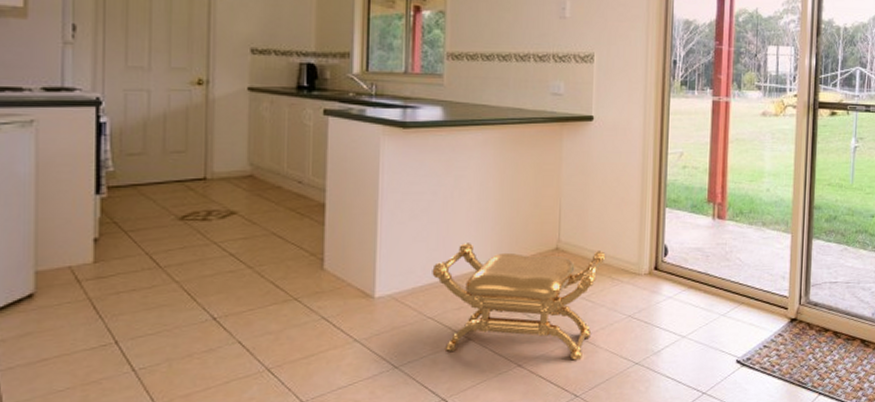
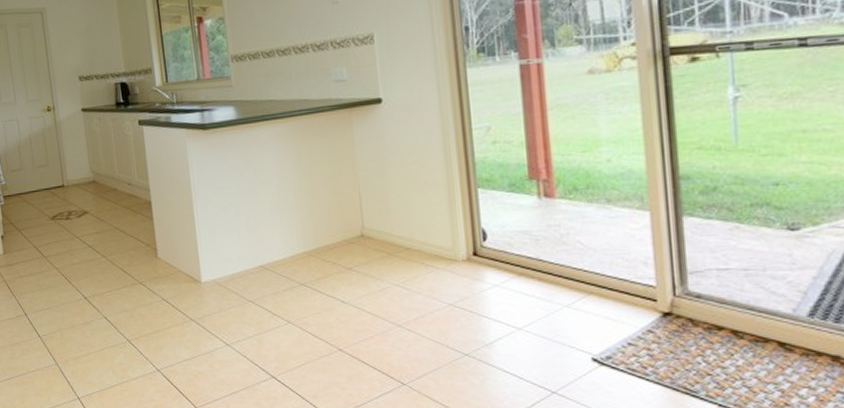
stool: present [432,243,606,360] -> none [246,232,416,348]

